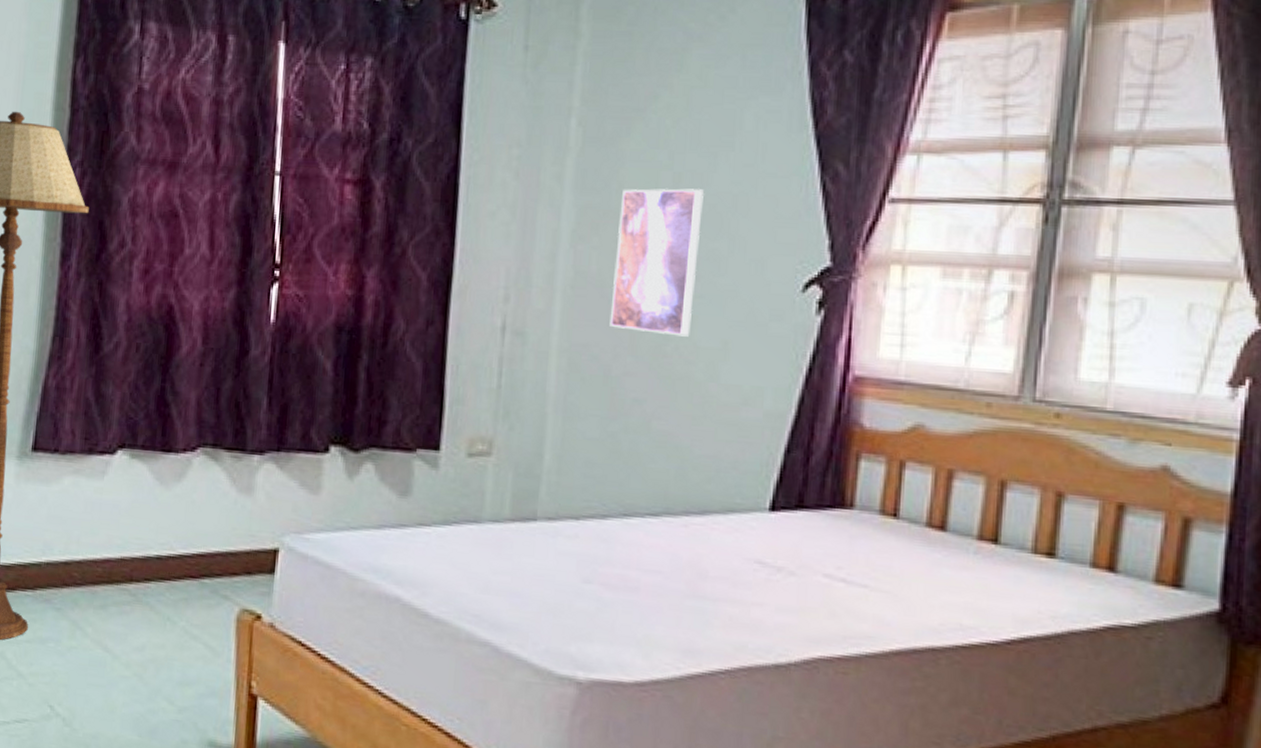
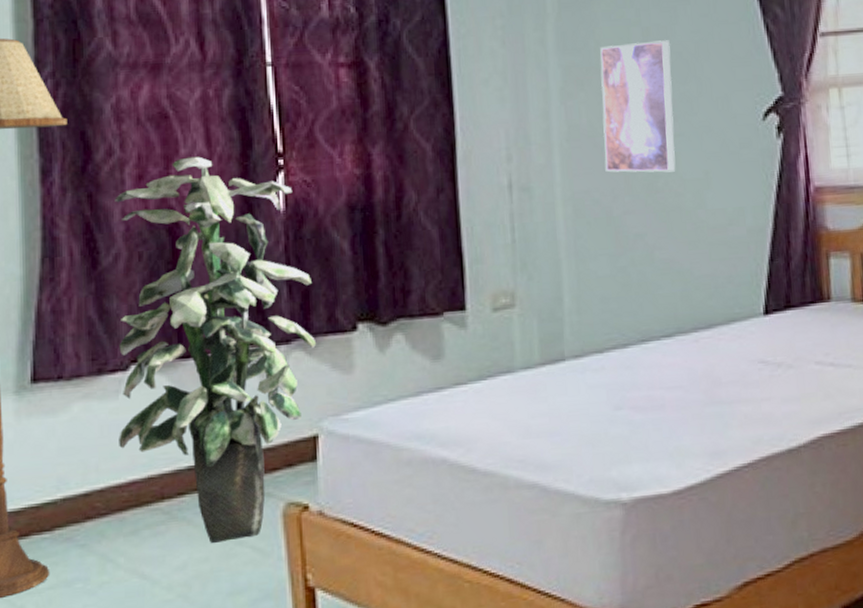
indoor plant: none [99,257,292,634] -> present [115,156,317,543]

